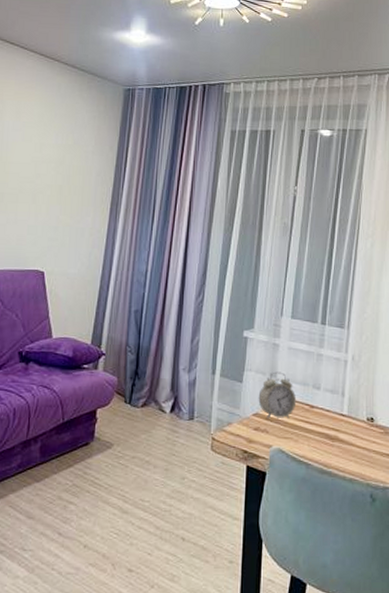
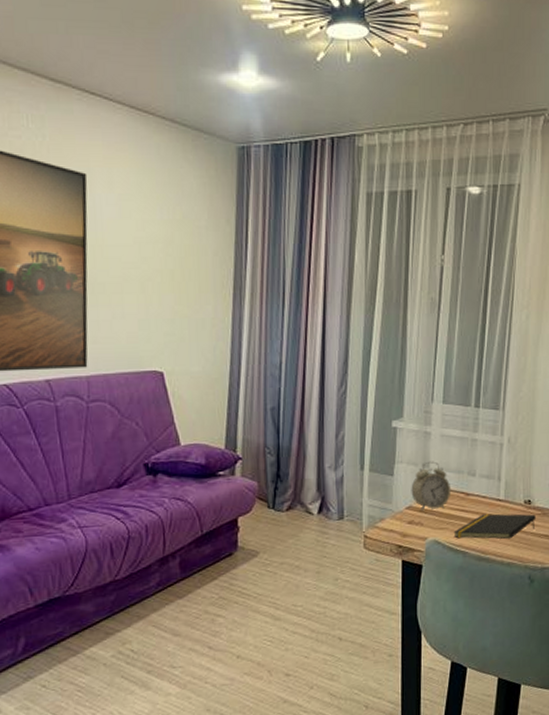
notepad: none [297,427,378,455] -> present [453,513,536,540]

